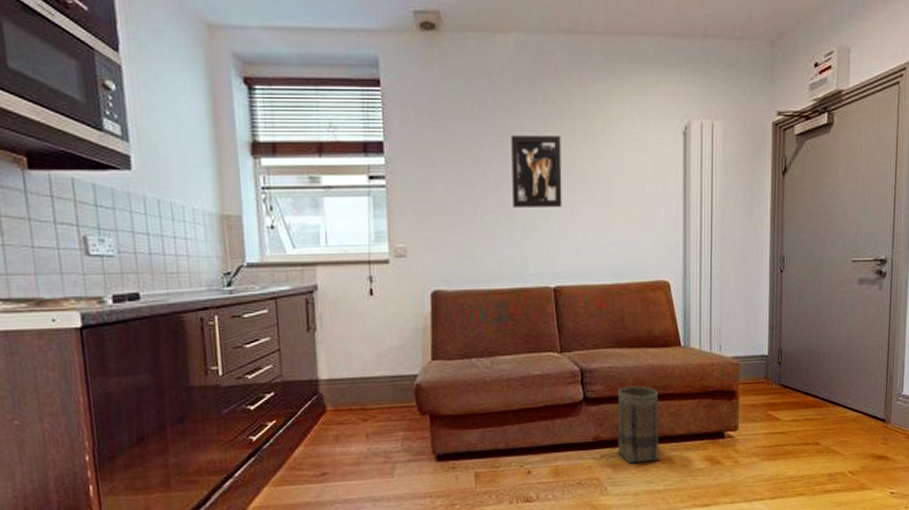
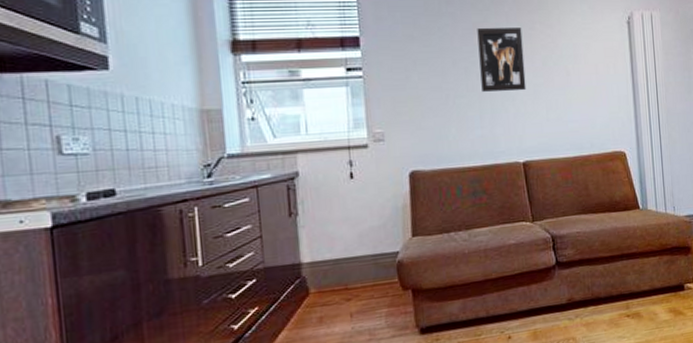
basket: present [617,385,659,464] -> none [587,247,628,321]

